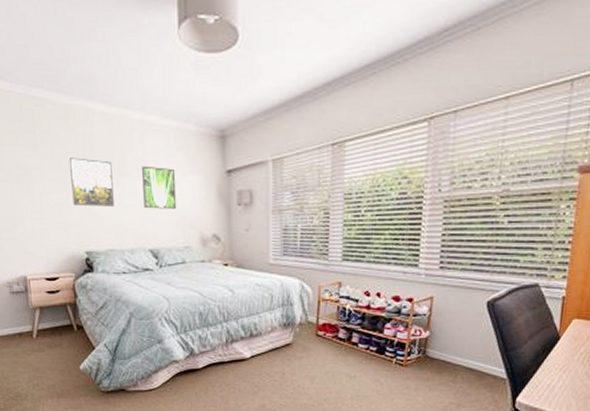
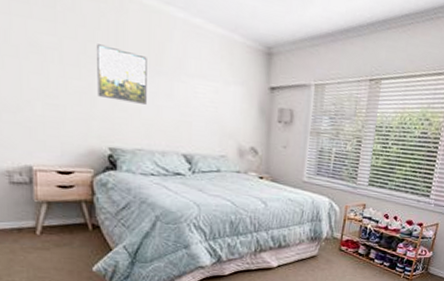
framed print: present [142,165,177,209] -> none [180,67,217,117]

